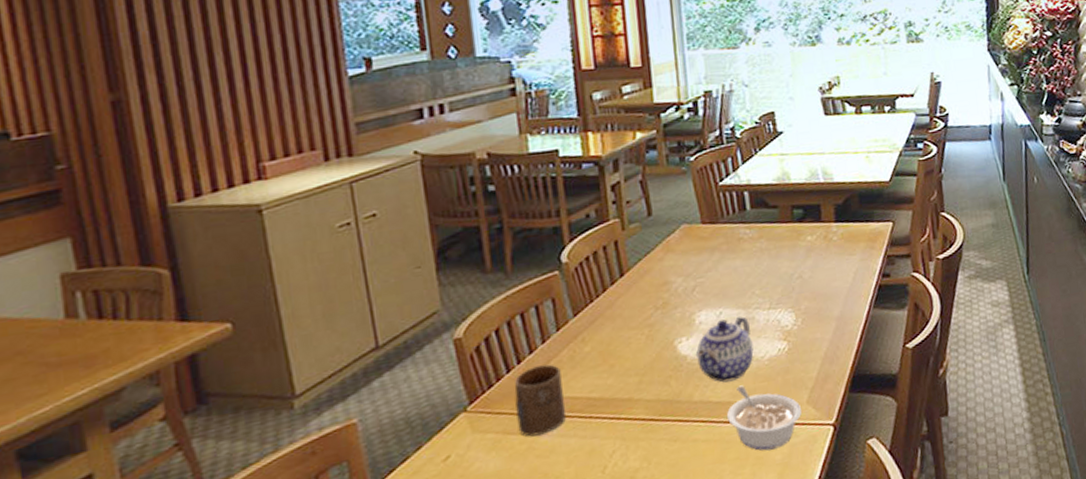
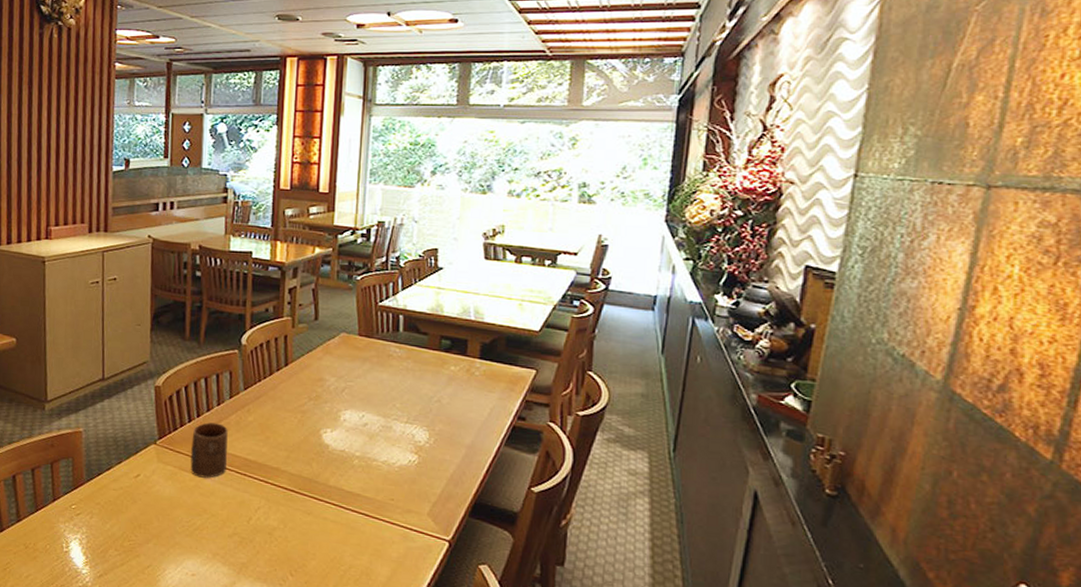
teapot: present [695,317,754,383] -> none [336,422,387,477]
legume: present [727,385,803,451] -> none [355,483,422,547]

